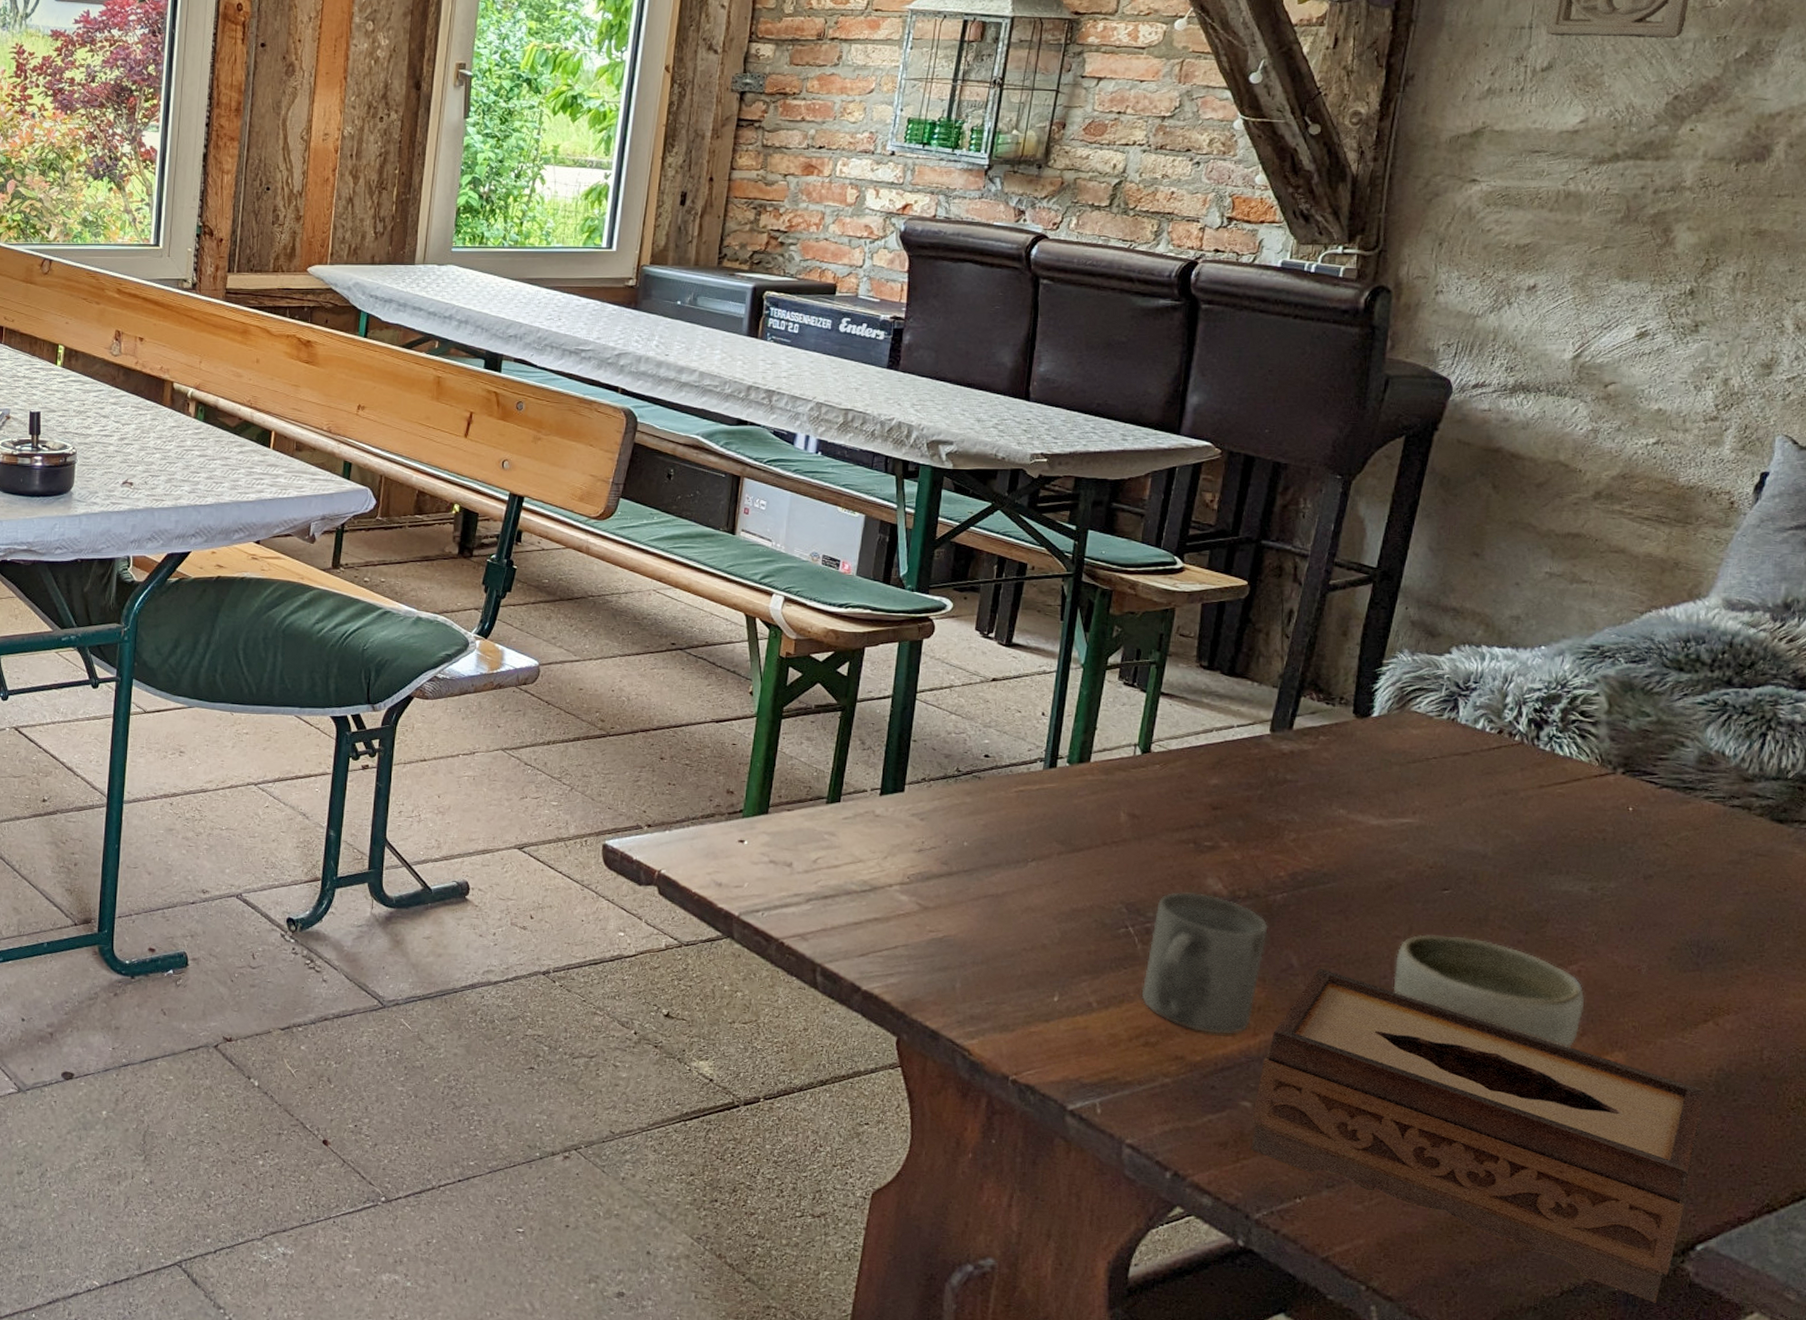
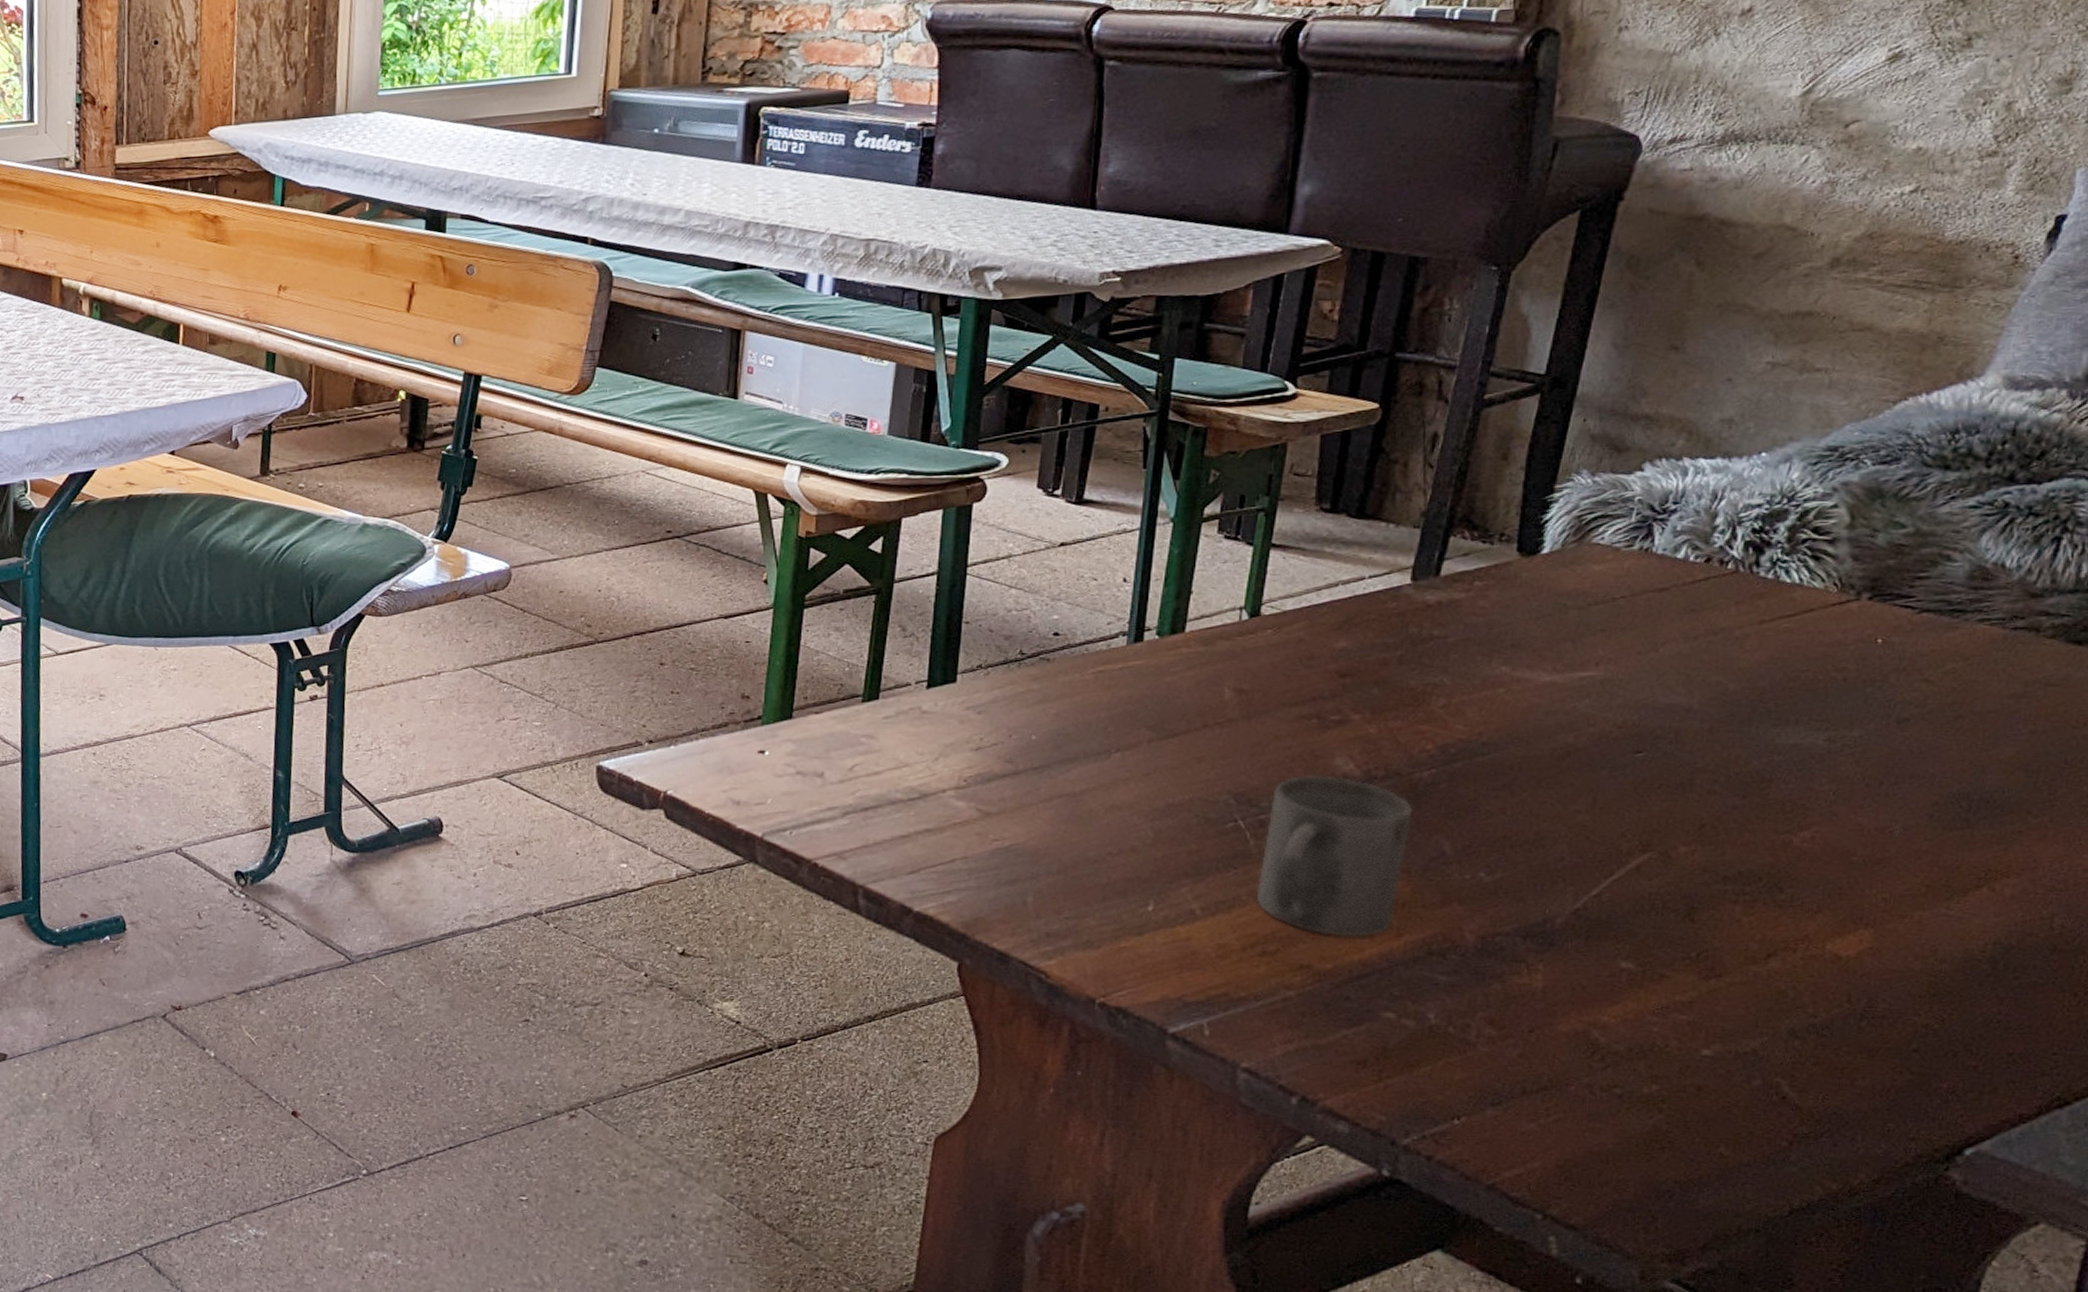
tissue box: present [1251,968,1705,1303] -> none [1396,853,1977,1218]
bowl: present [1393,934,1585,1048] -> none [1572,806,1821,929]

